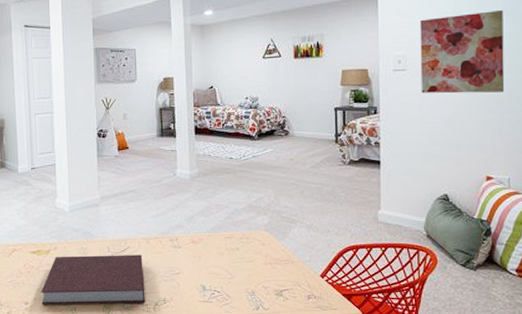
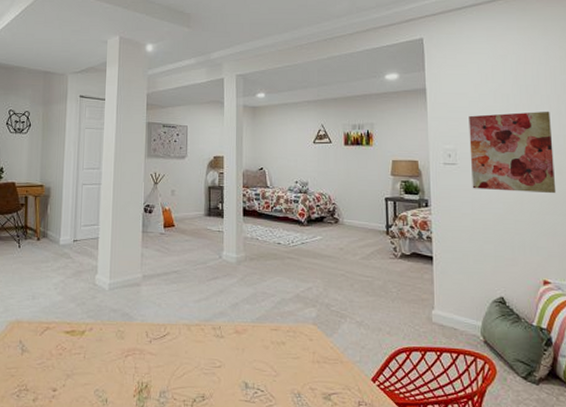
notebook: present [41,255,145,304] -> none [70,339,183,398]

